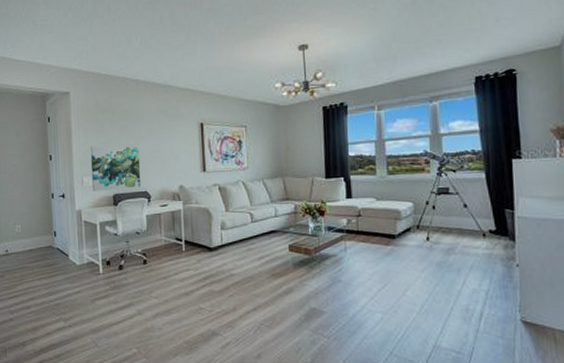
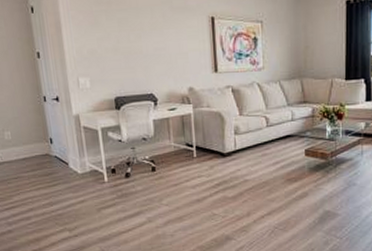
wall art: present [90,145,142,191] -> none [84,41,147,94]

